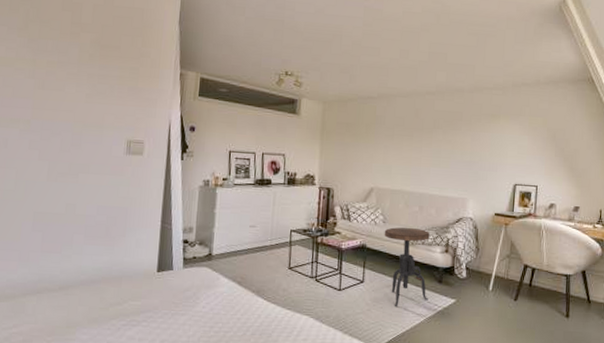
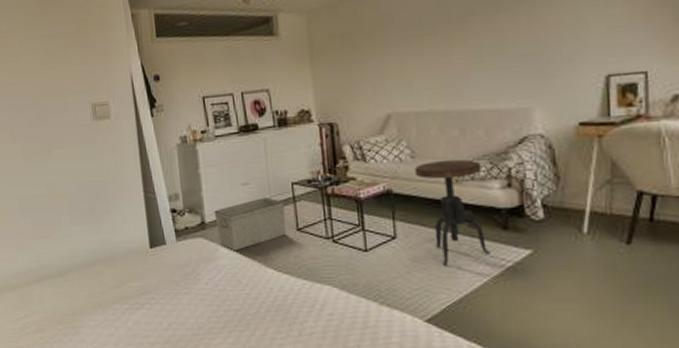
storage bin: none [221,239,282,281] -> present [213,197,287,251]

